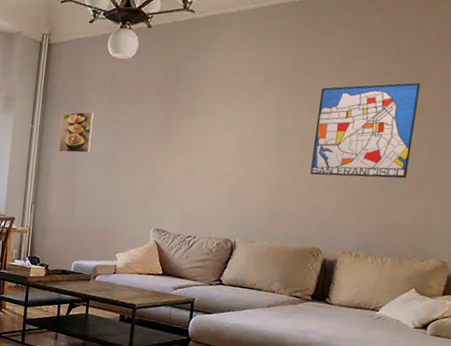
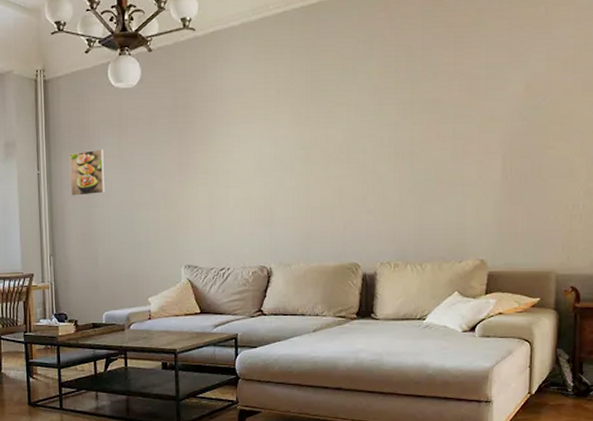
wall art: present [310,83,421,179] -> none [336,80,435,188]

